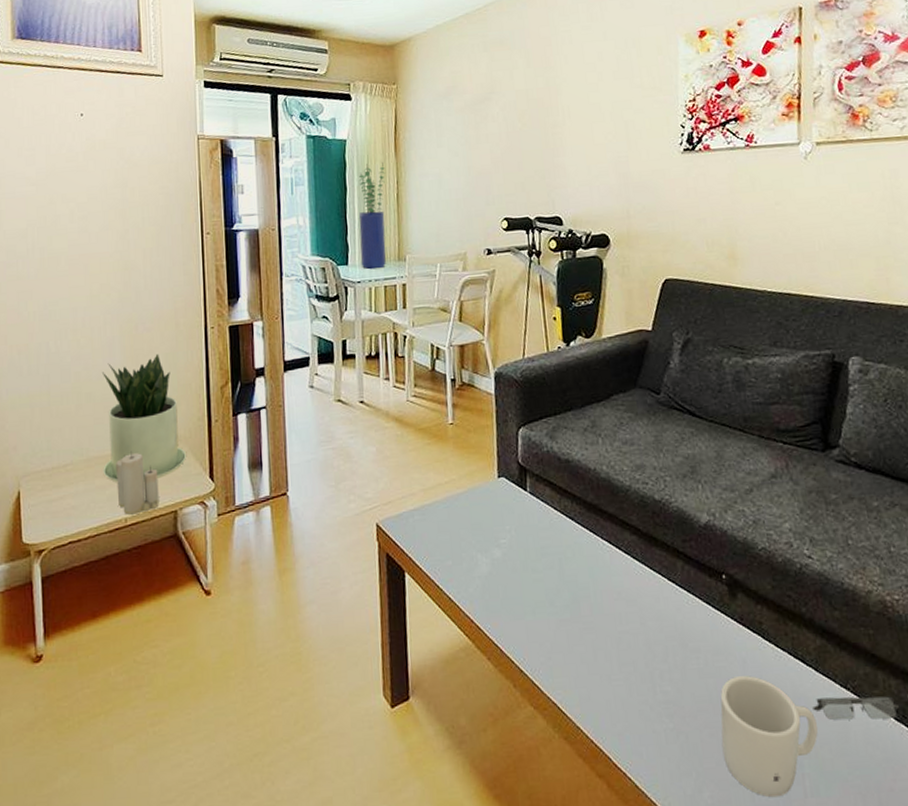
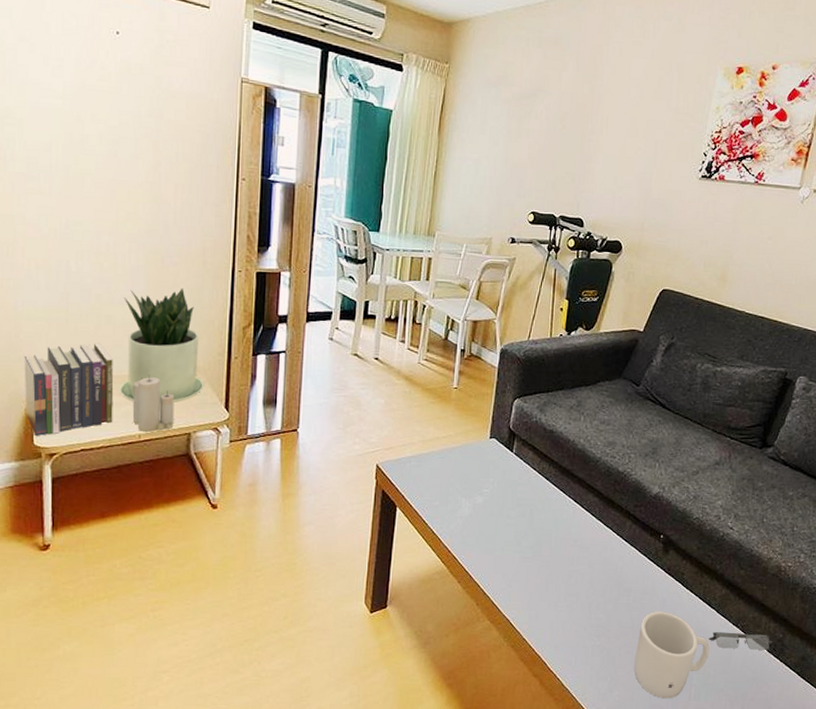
books: none [10,423,98,534] -> present [24,343,114,437]
vase: present [358,162,386,269] -> none [391,138,427,239]

